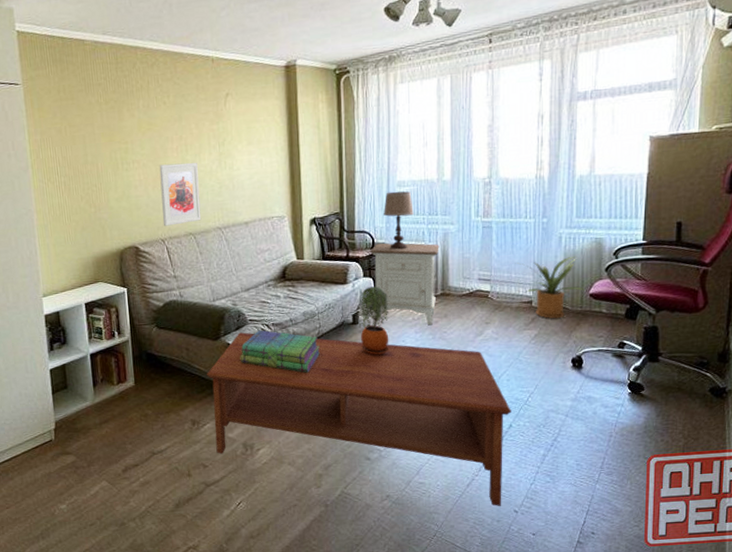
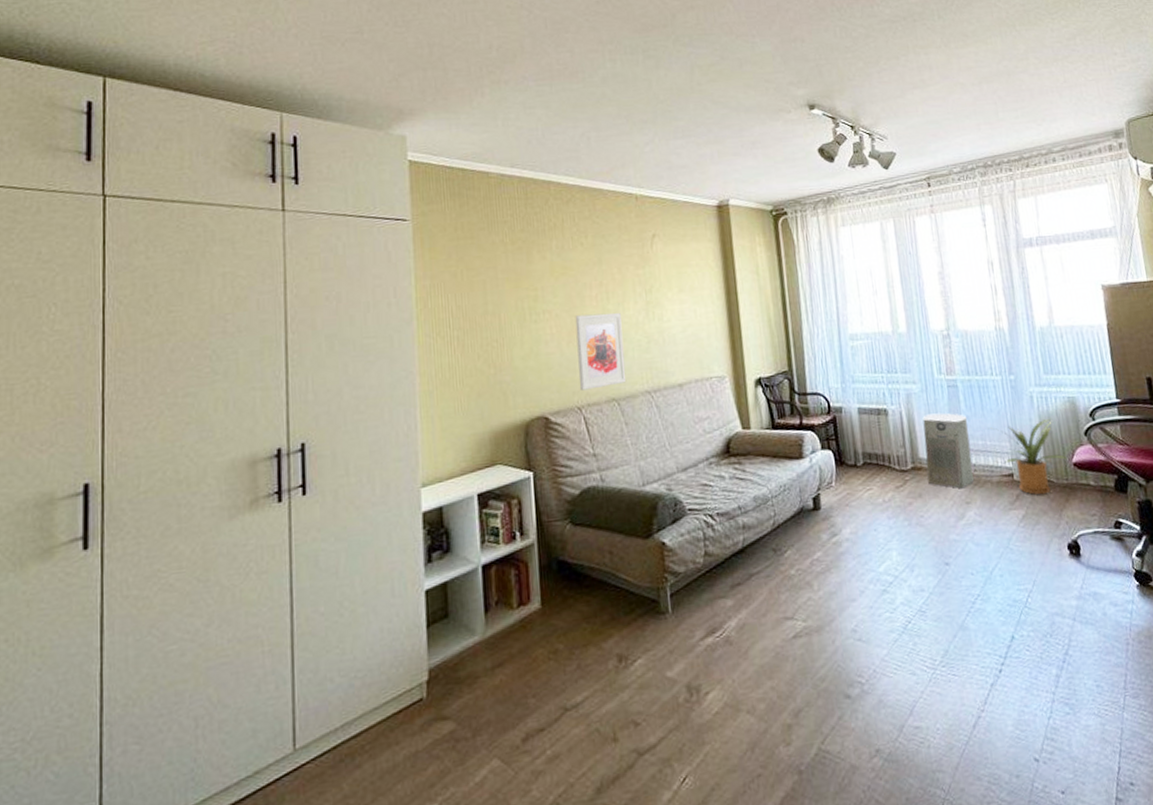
coffee table: present [207,332,511,506] -> none [636,526,1018,754]
stack of books: present [240,330,320,373] -> none [678,522,777,579]
potted plant: present [359,286,390,355] -> none [820,460,860,551]
nightstand: present [370,243,440,326] -> none [826,406,907,509]
table lamp: present [383,191,414,250] -> none [837,345,871,415]
air purifier: none [454,249,497,312] -> present [922,413,975,489]

